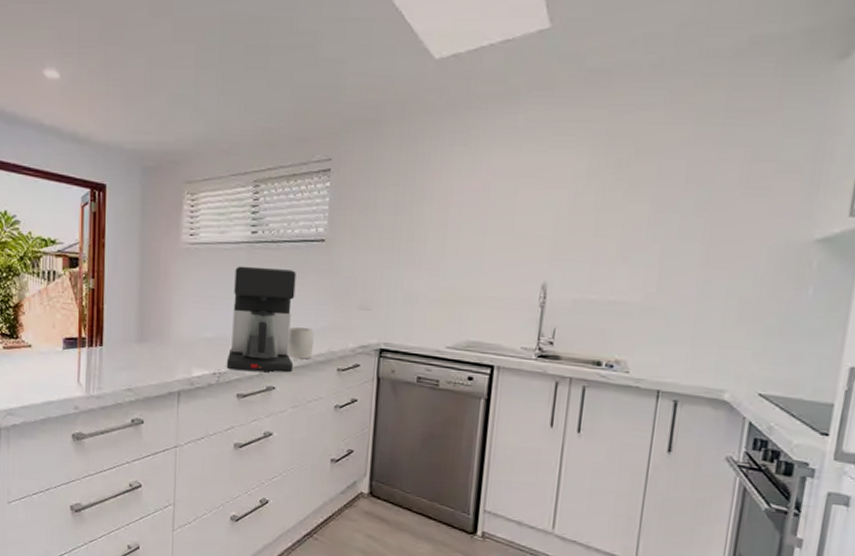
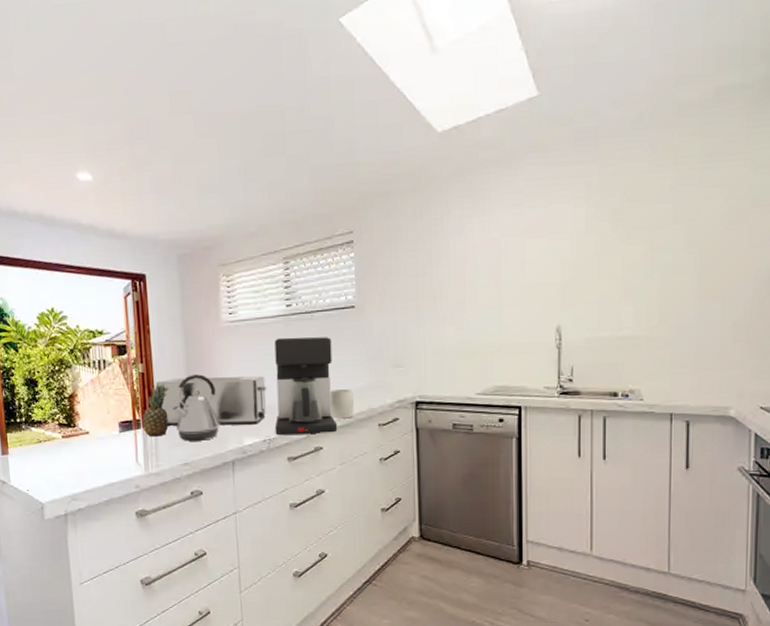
fruit: none [88,301,120,358] -> present [142,383,170,437]
toaster: none [106,297,223,357] -> present [156,376,267,427]
kettle: none [120,296,170,367] -> present [171,374,221,441]

